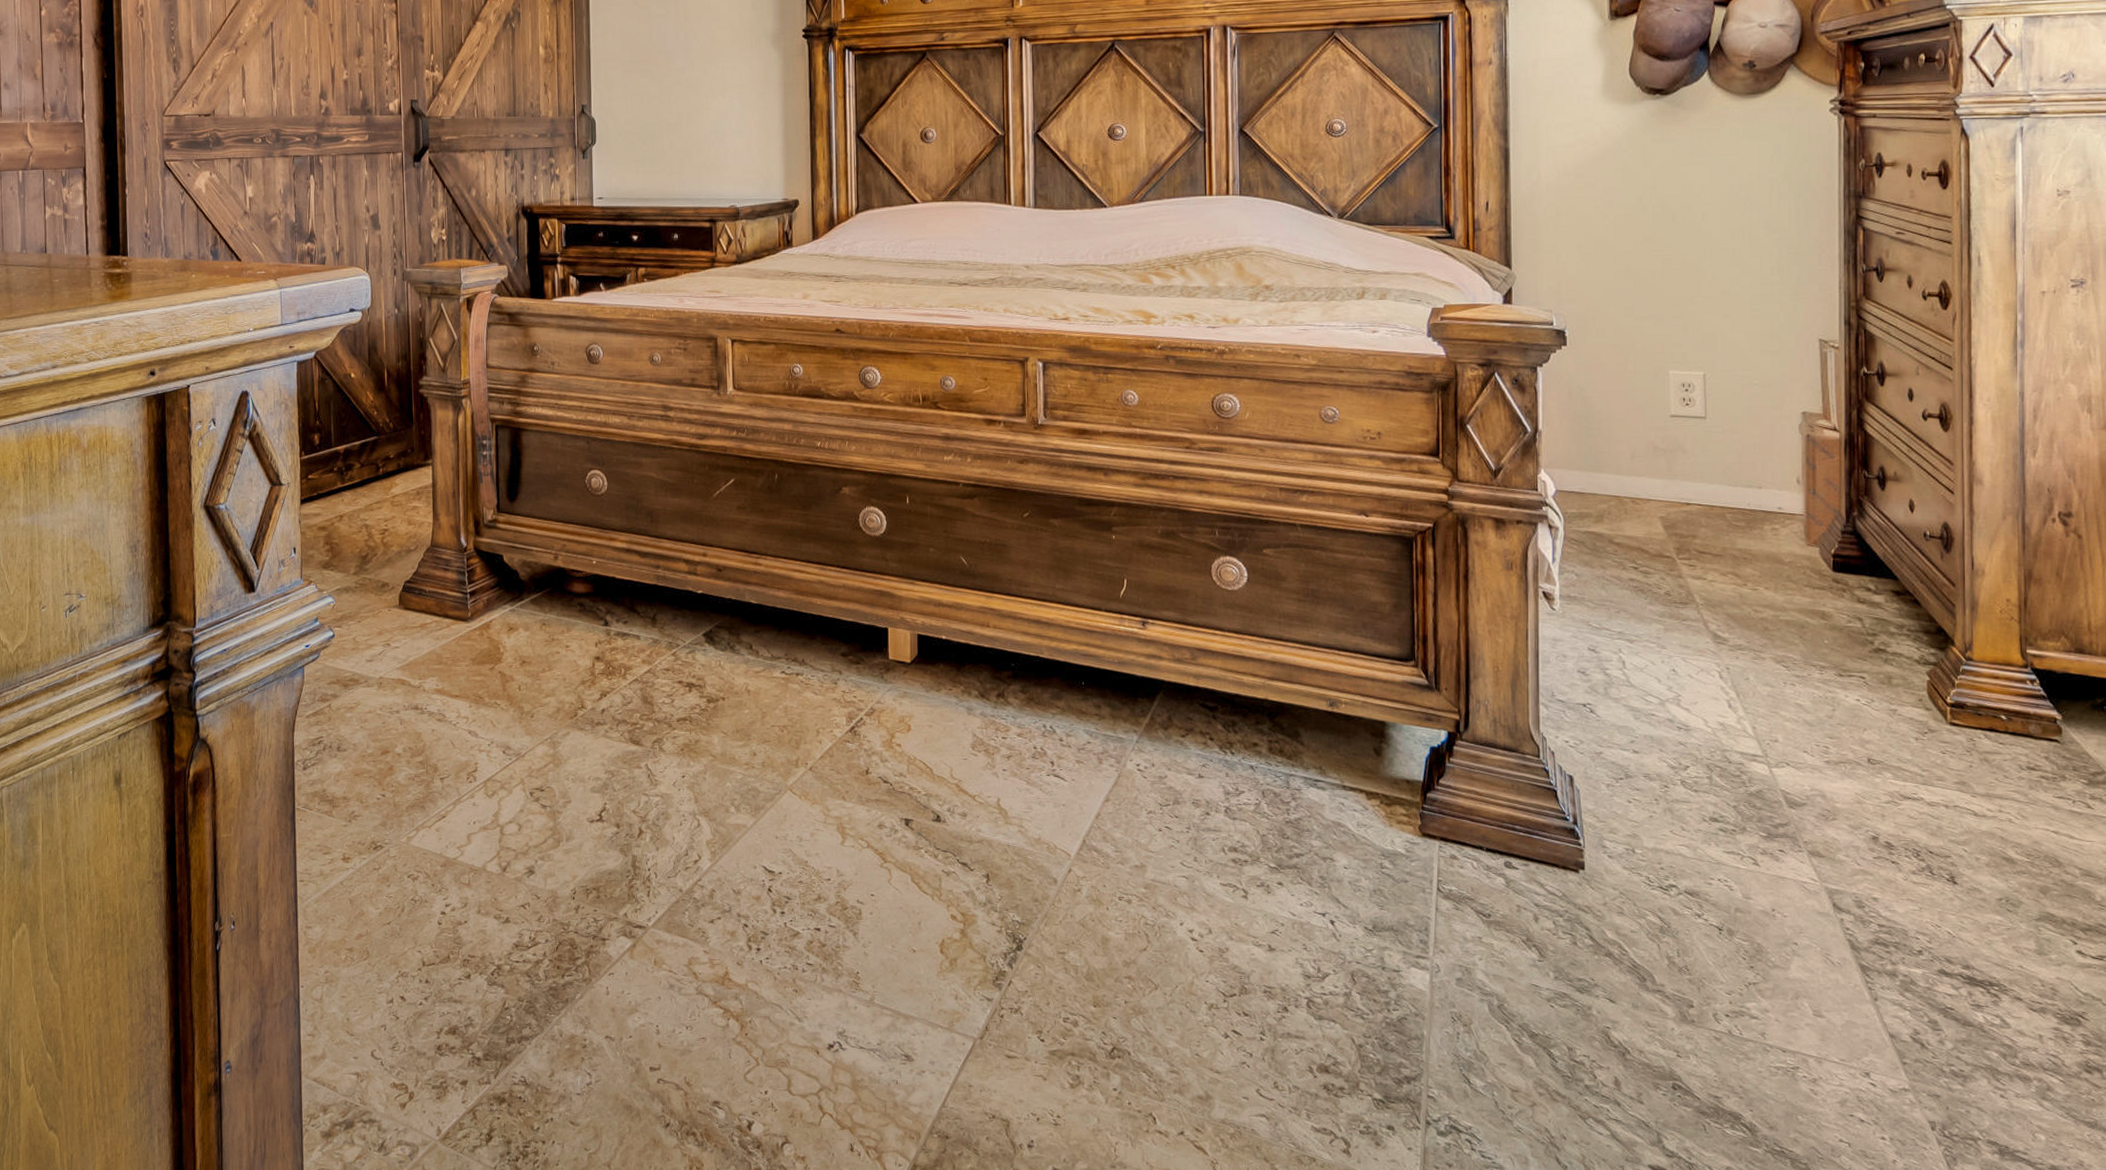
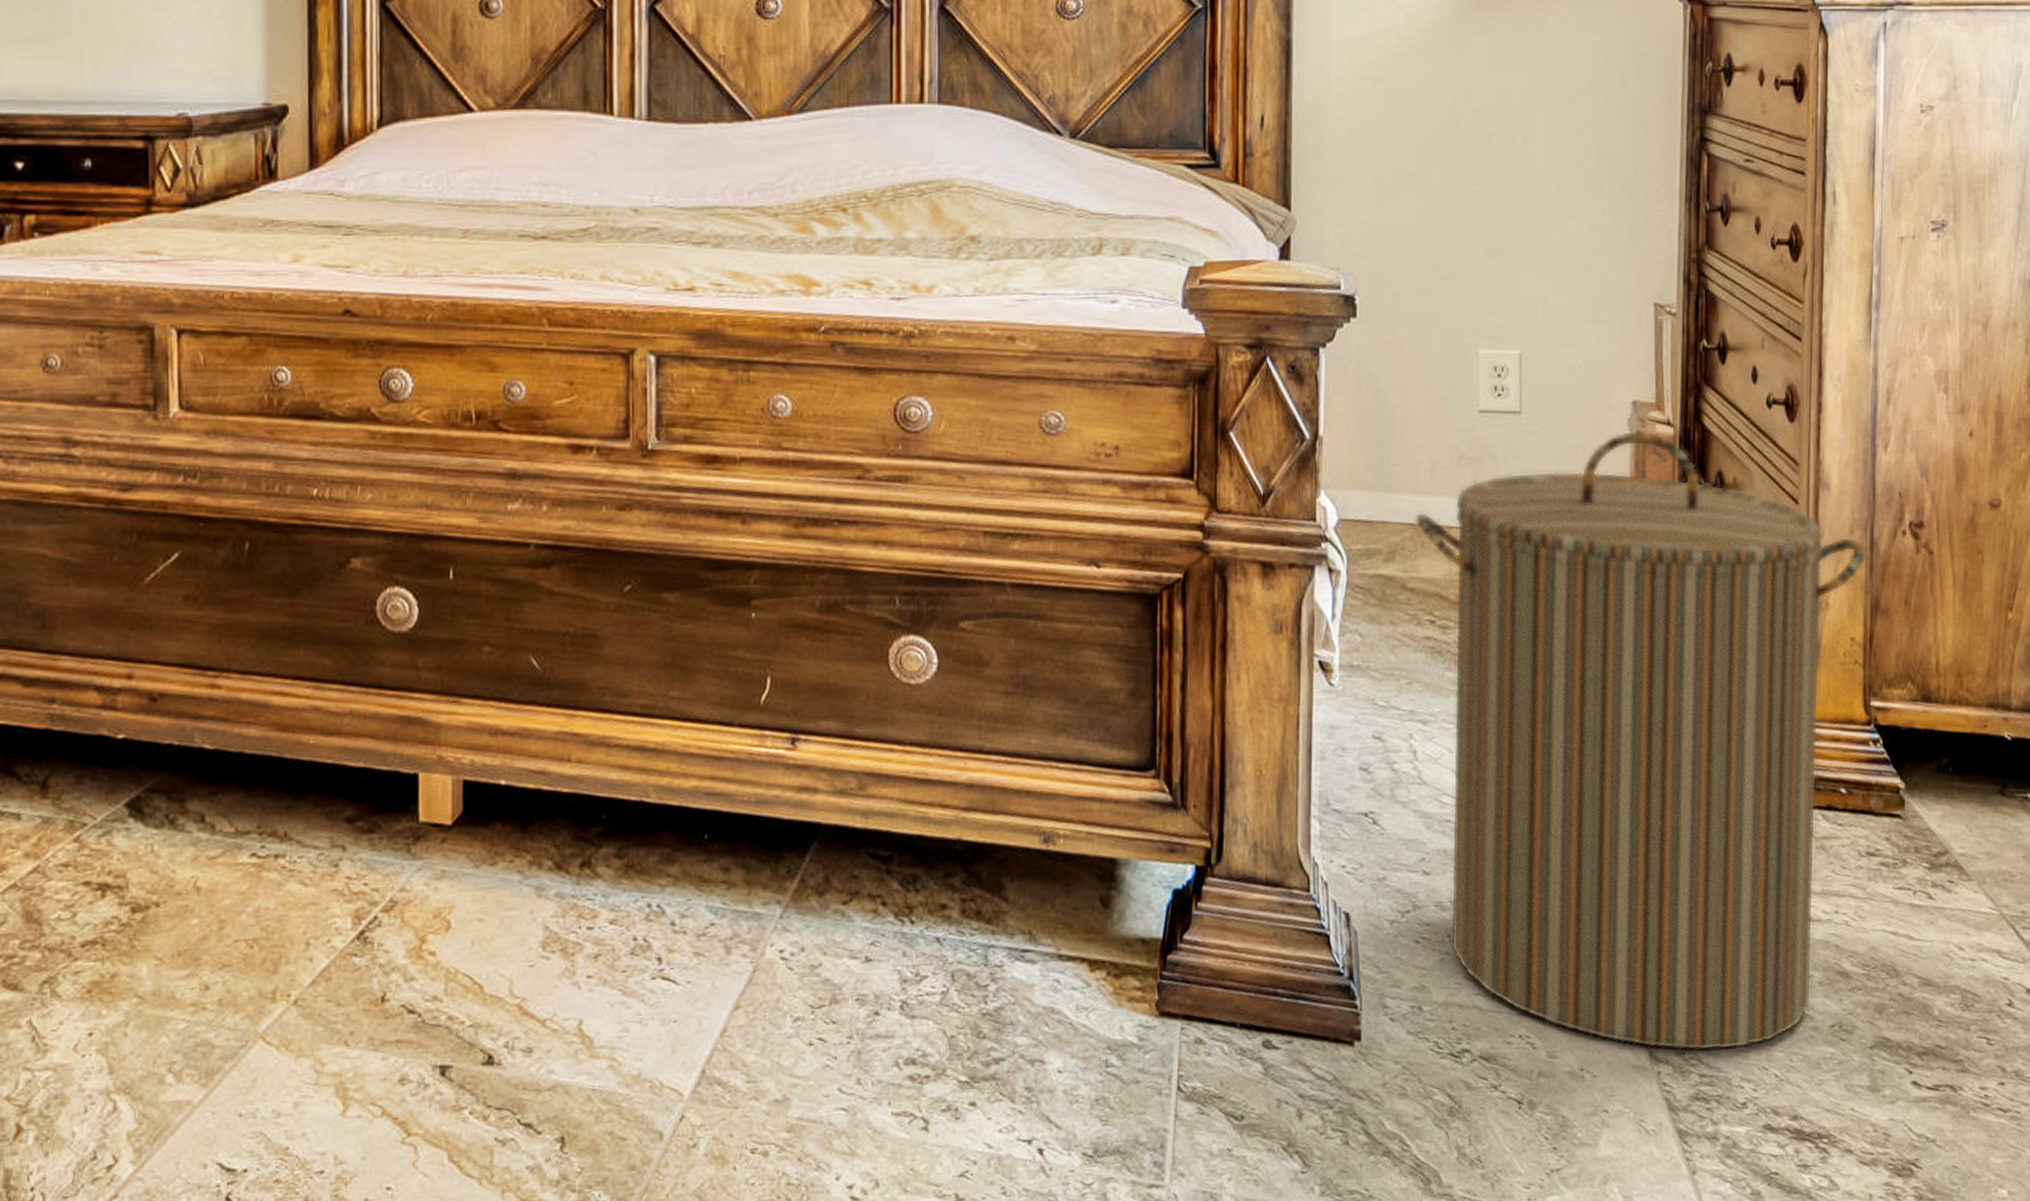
laundry hamper: none [1618,434,2019,909] -> present [1414,431,1867,1052]

